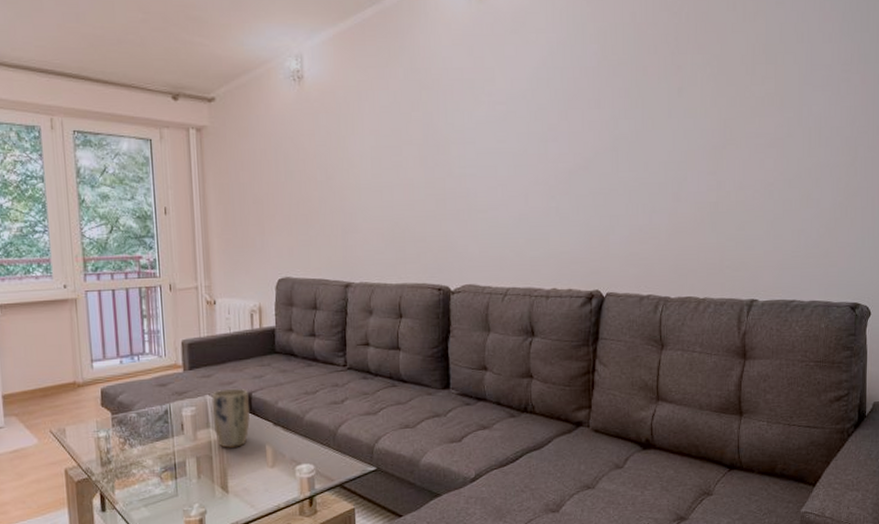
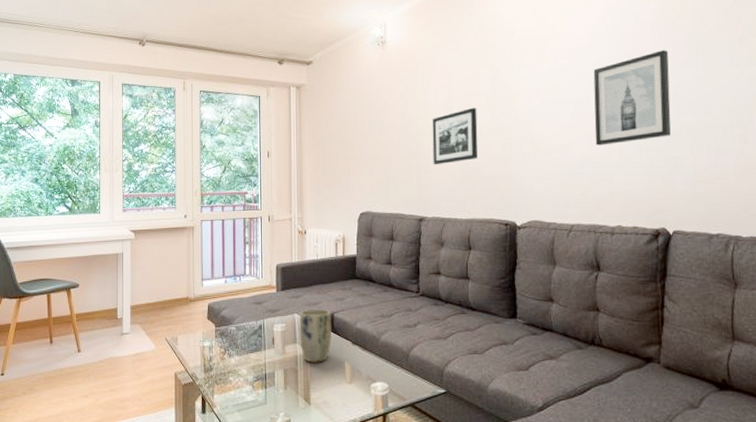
picture frame: none [357,158,409,224] -> present [432,107,478,165]
wall art: none [532,98,609,203] -> present [593,50,671,146]

